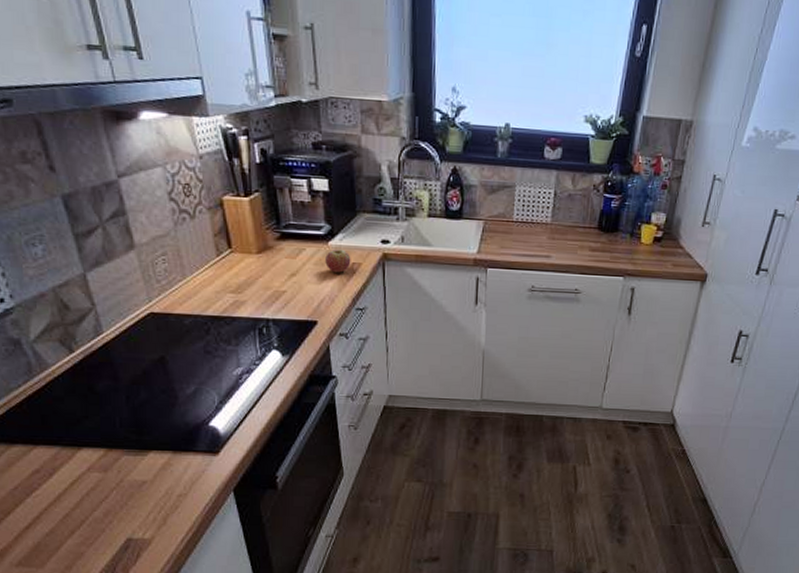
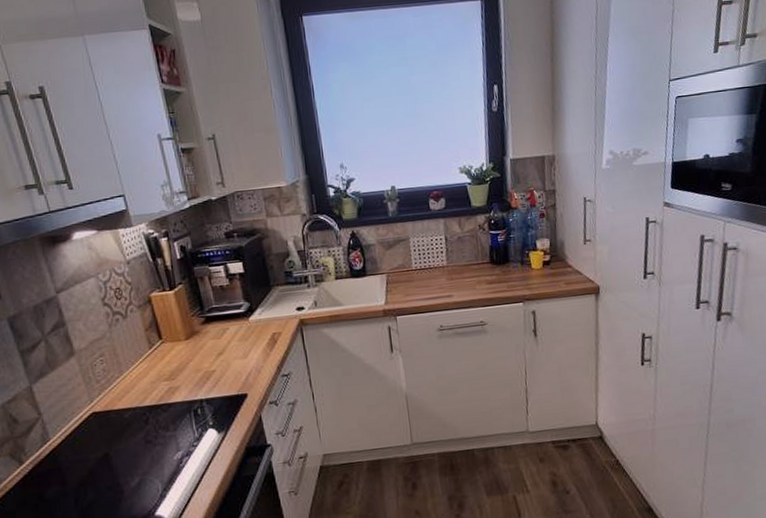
fruit: present [325,249,351,273] -> none [248,322,272,345]

